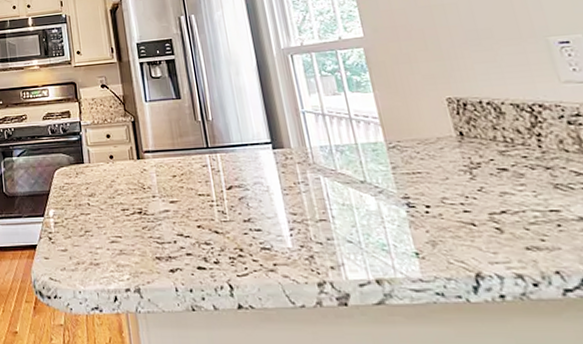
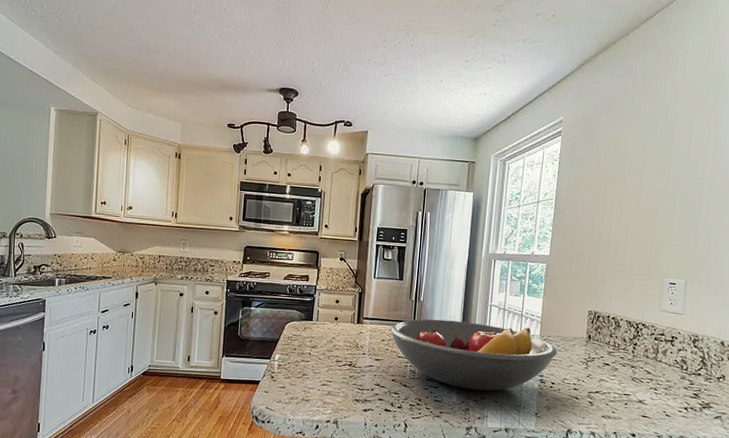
fruit bowl: none [178,133,421,229] -> present [389,319,558,391]

